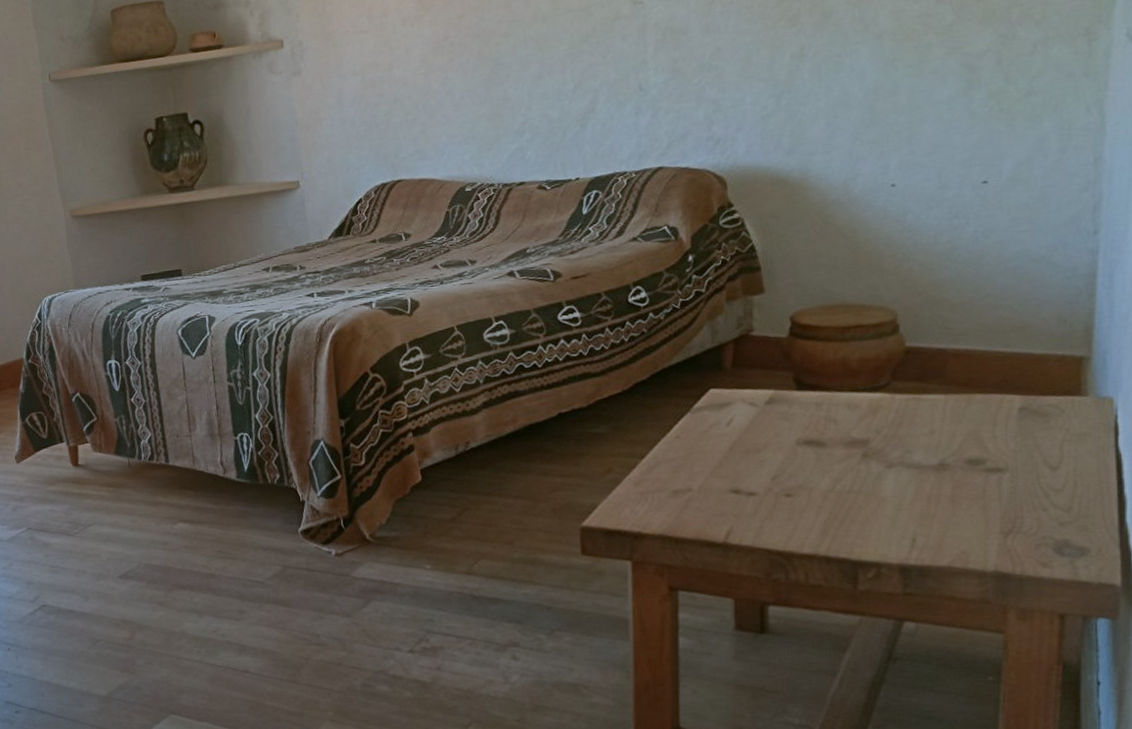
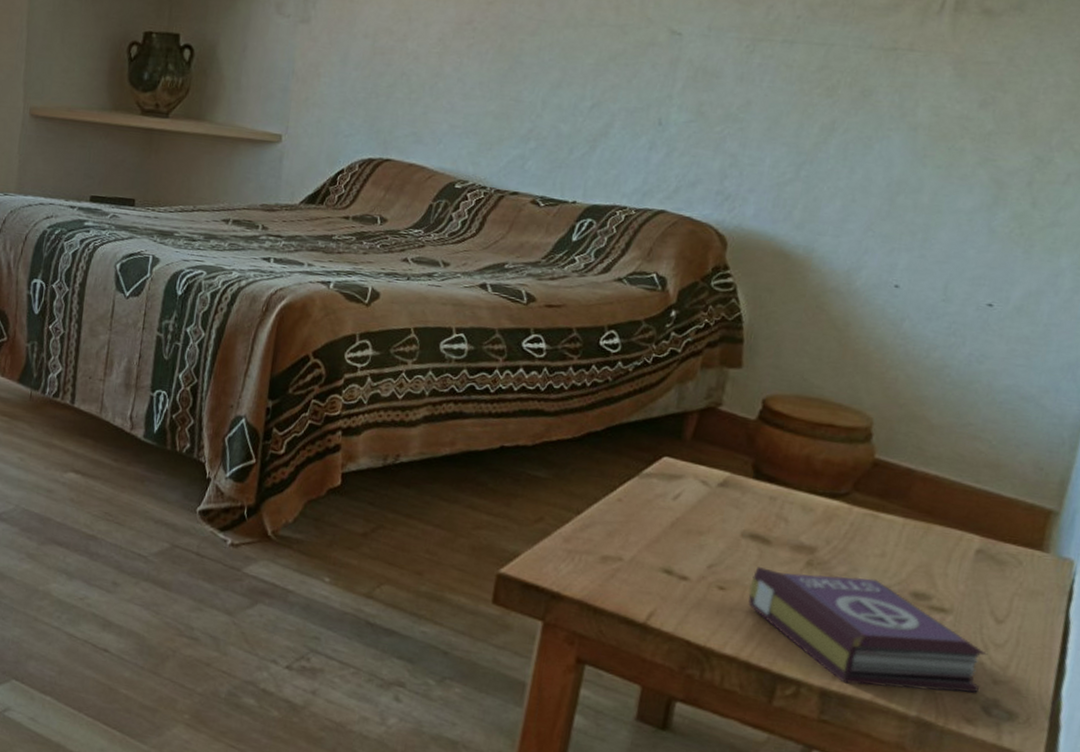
book: none [814,456,1050,557] -> present [748,567,988,694]

